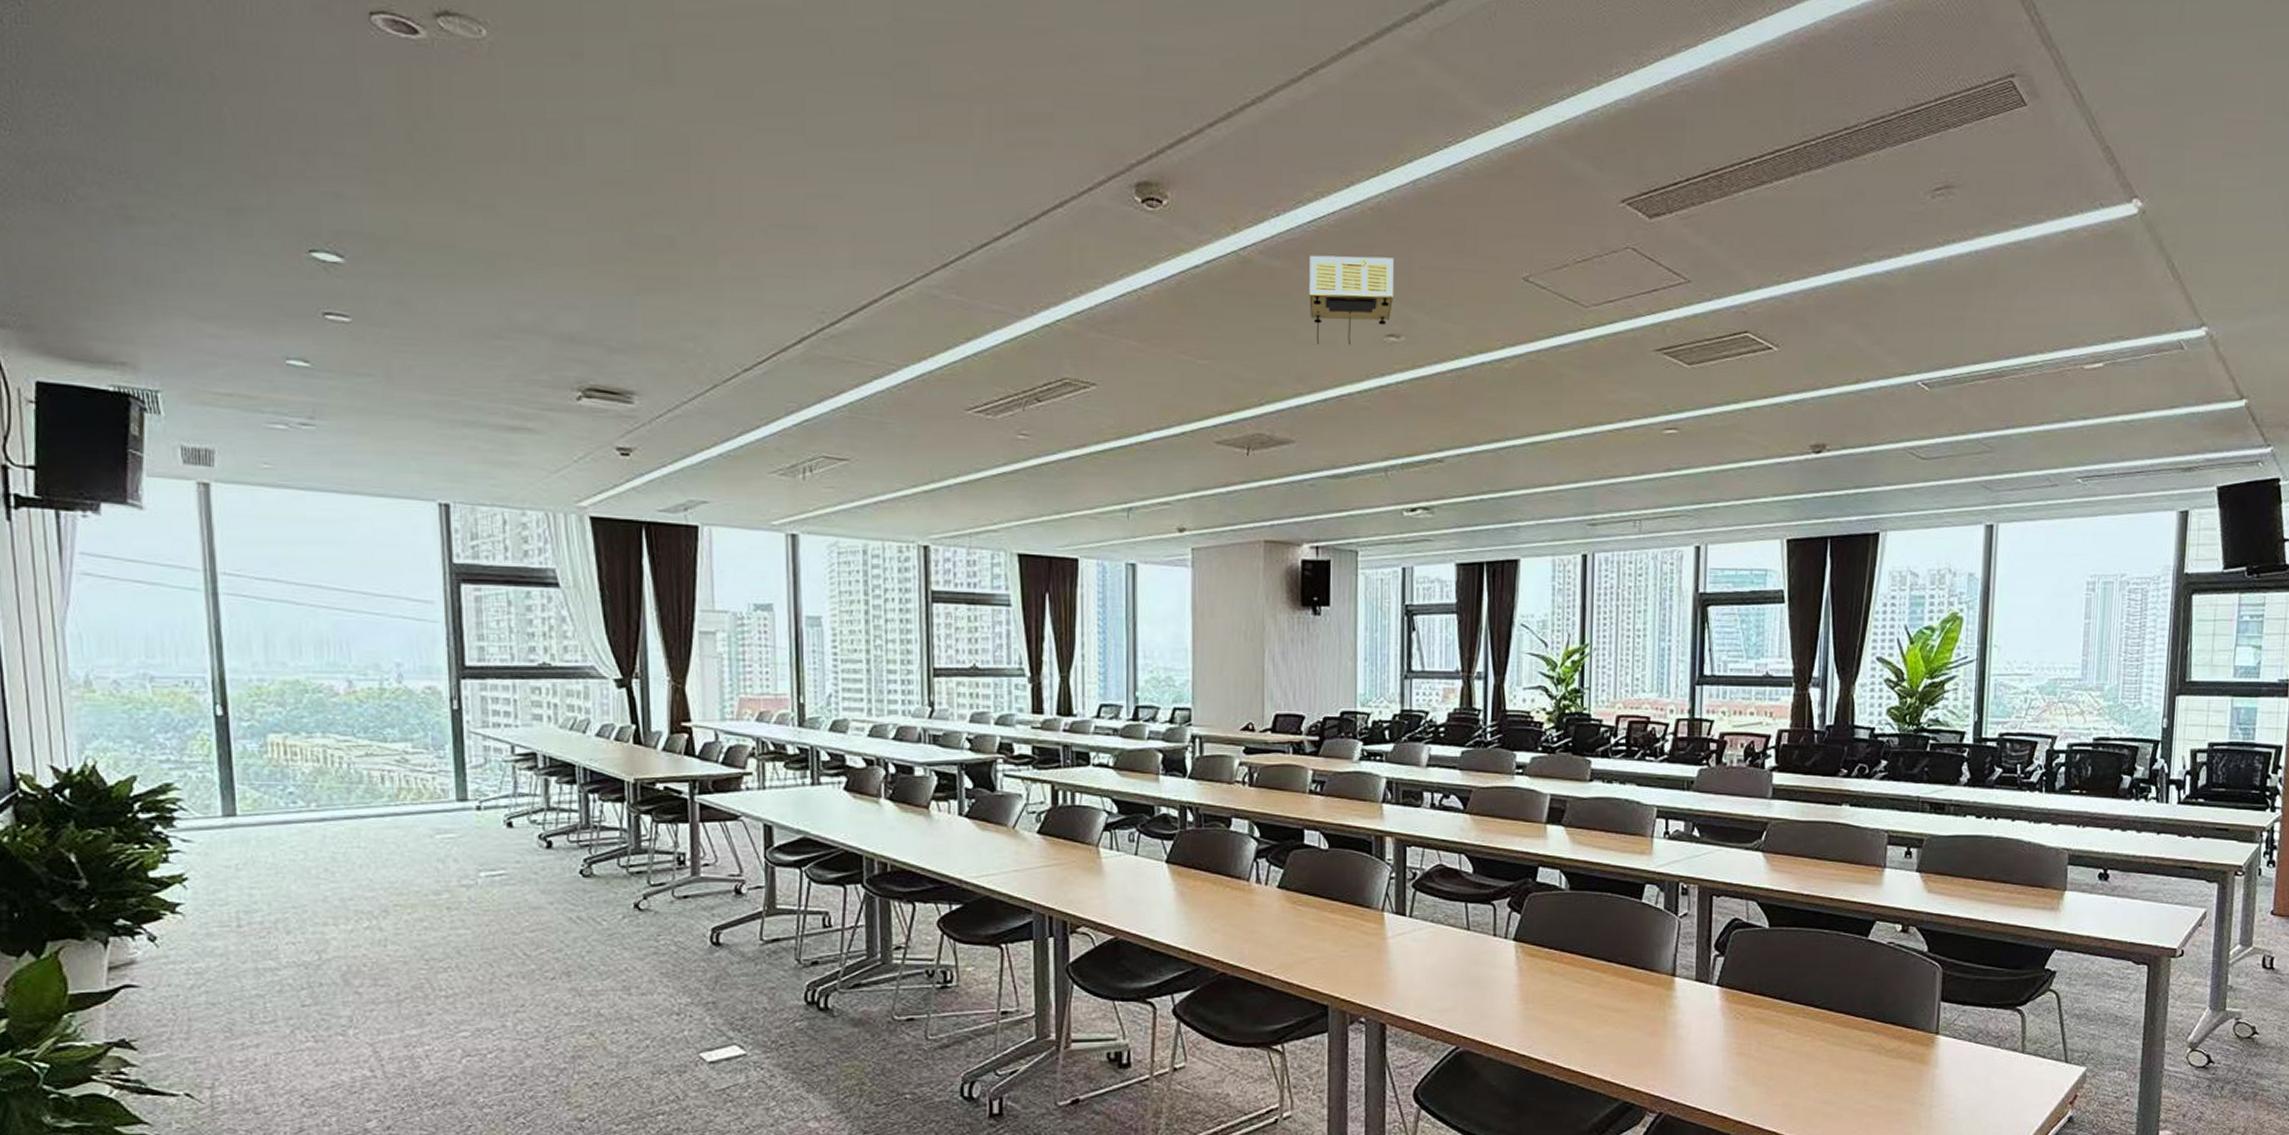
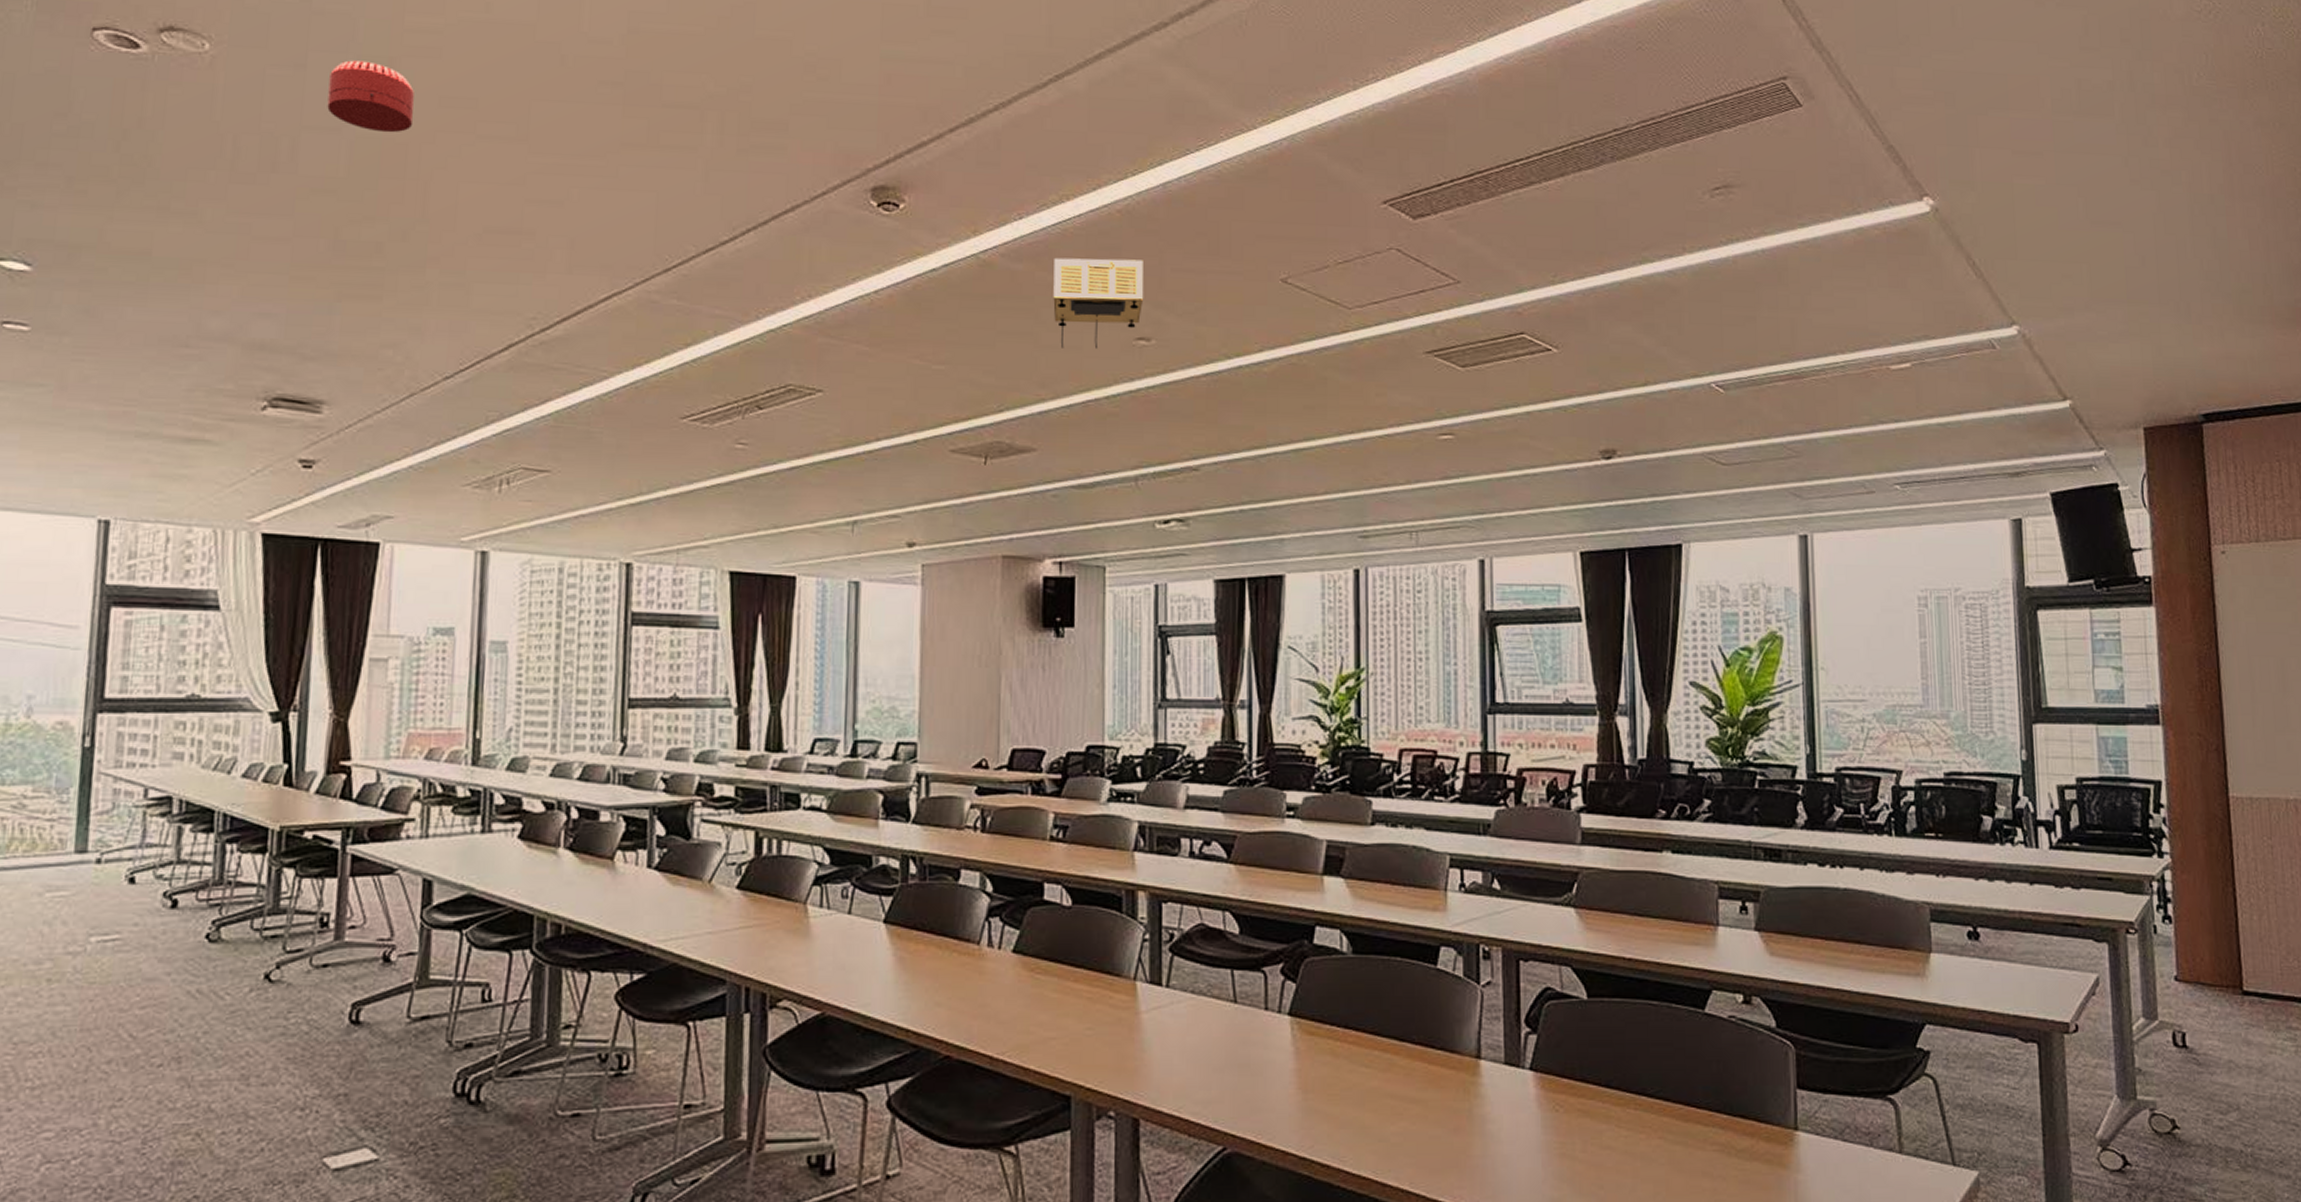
smoke detector: none [607,48,693,125] -> present [327,60,414,133]

